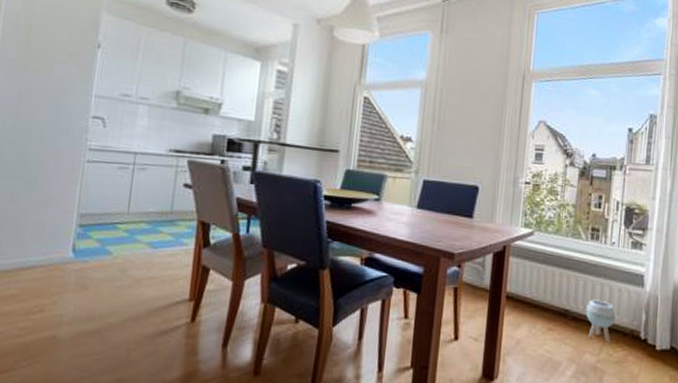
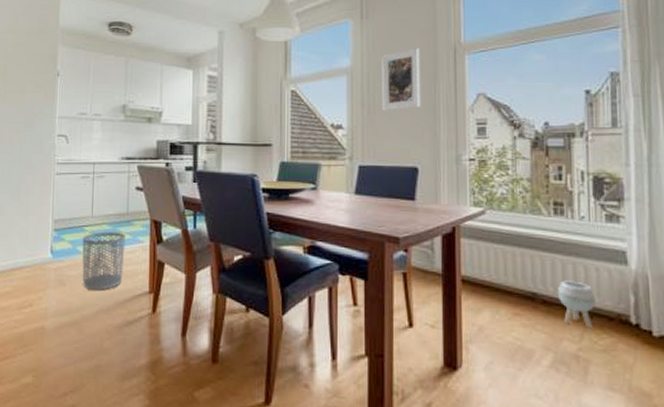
waste bin: none [110,231,167,296] -> present [82,231,126,290]
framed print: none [451,69,492,129] -> present [382,48,421,111]

